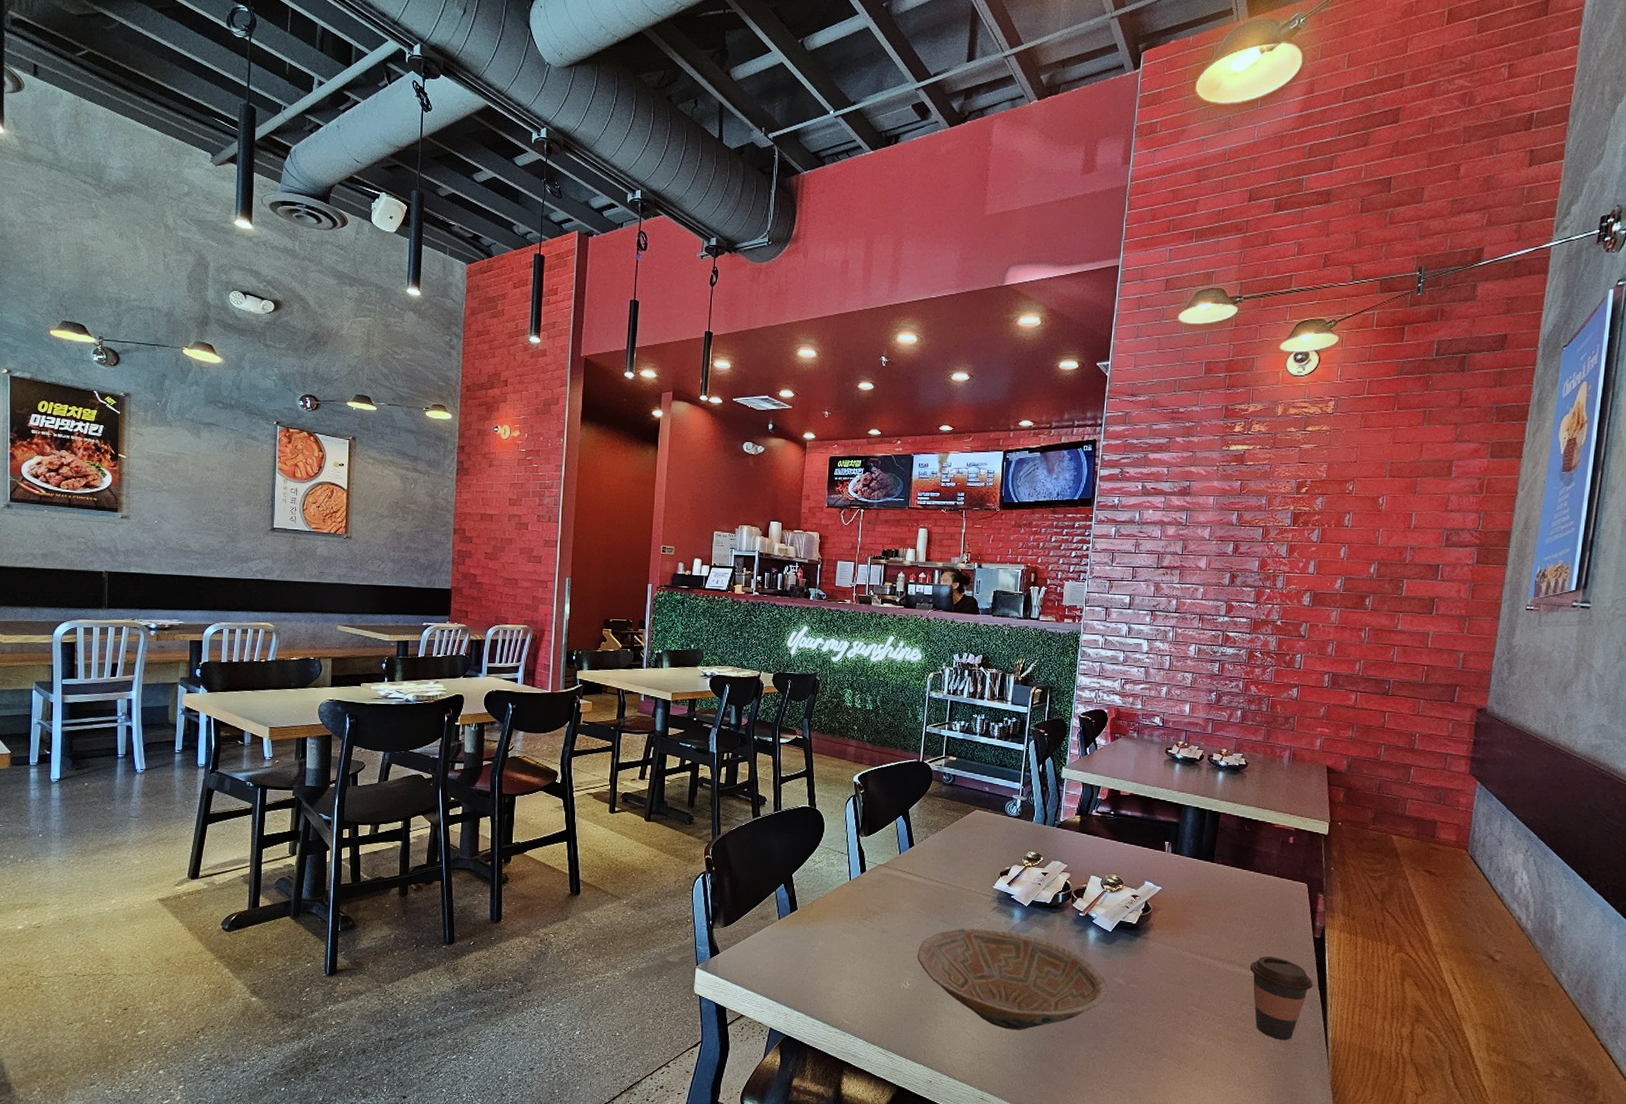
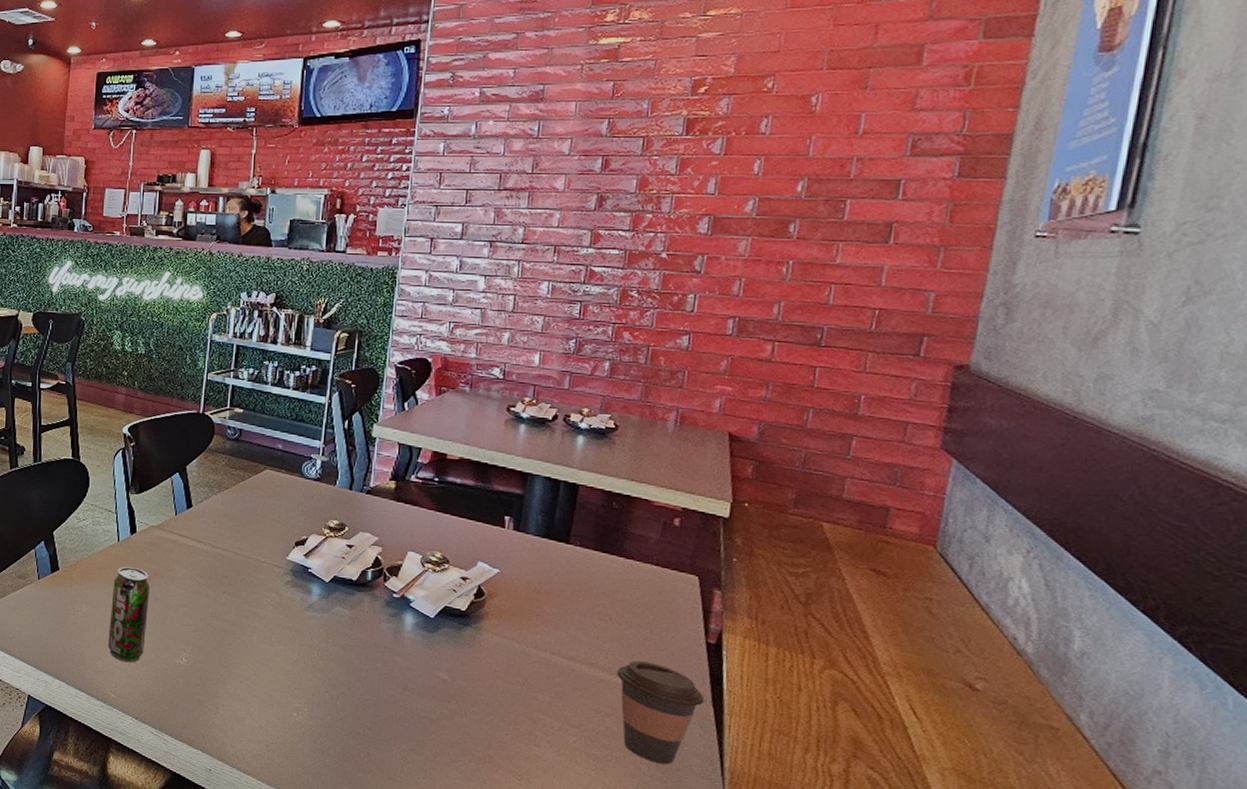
beverage can: none [841,902,878,990] -> present [108,566,151,663]
bowl: present [918,928,1109,1030] -> none [196,603,429,723]

